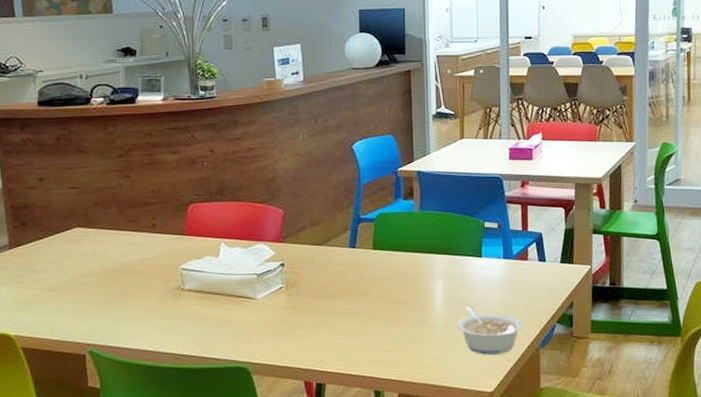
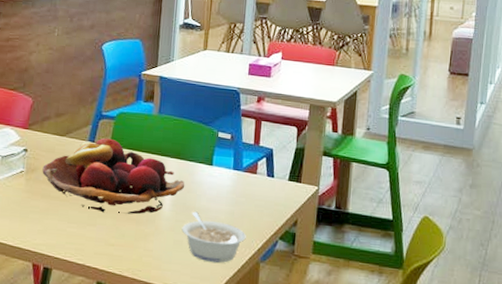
fruit basket: none [303,242,456,320] -> present [42,138,185,215]

